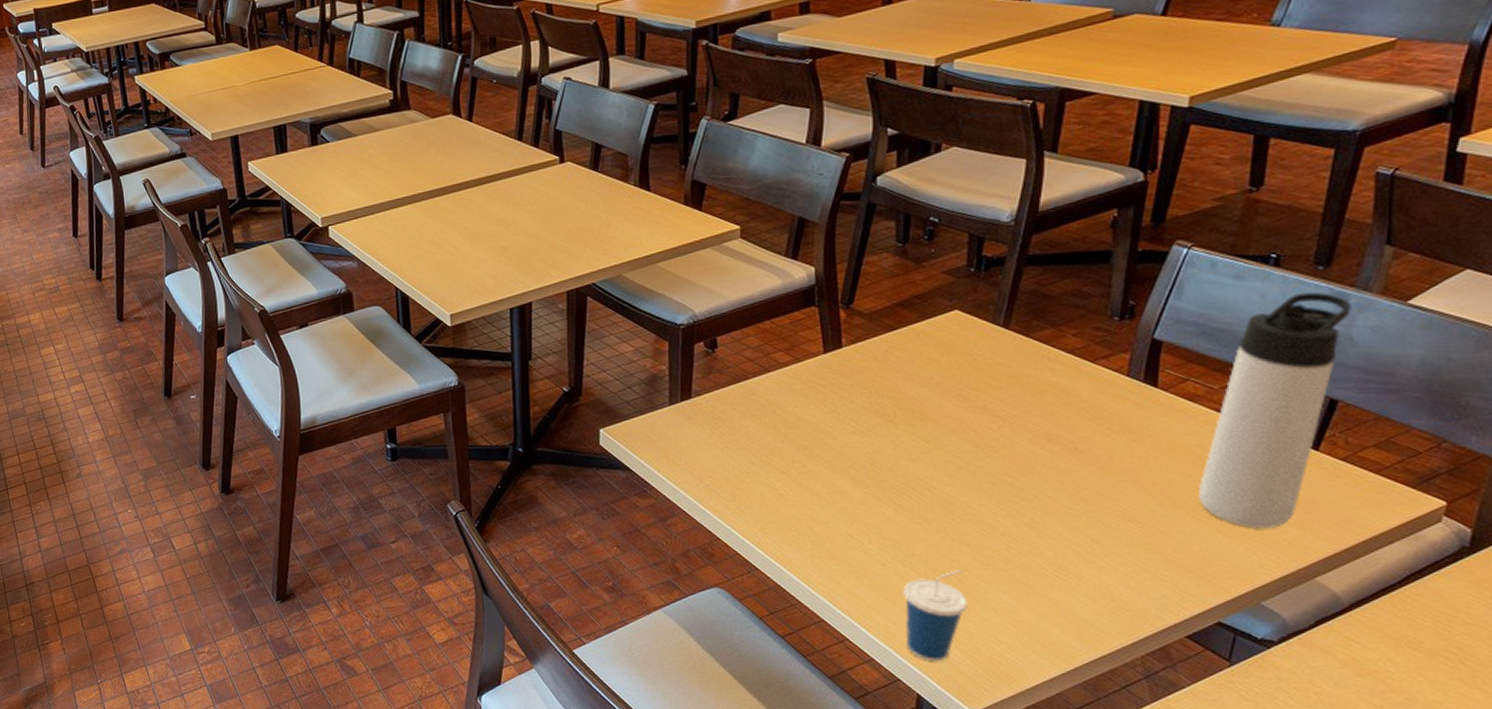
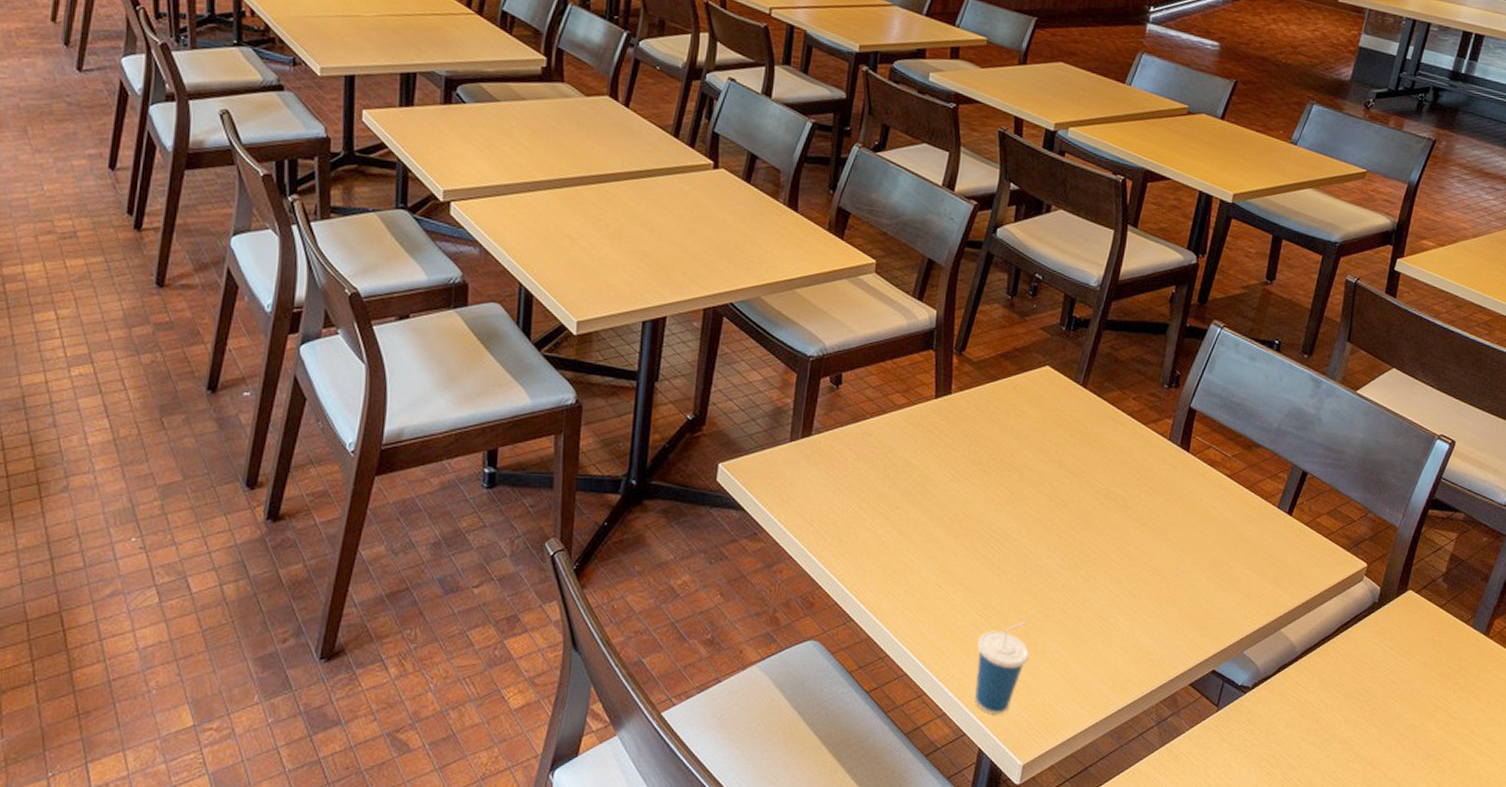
thermos bottle: present [1198,291,1351,528] -> none [1209,376,1322,584]

